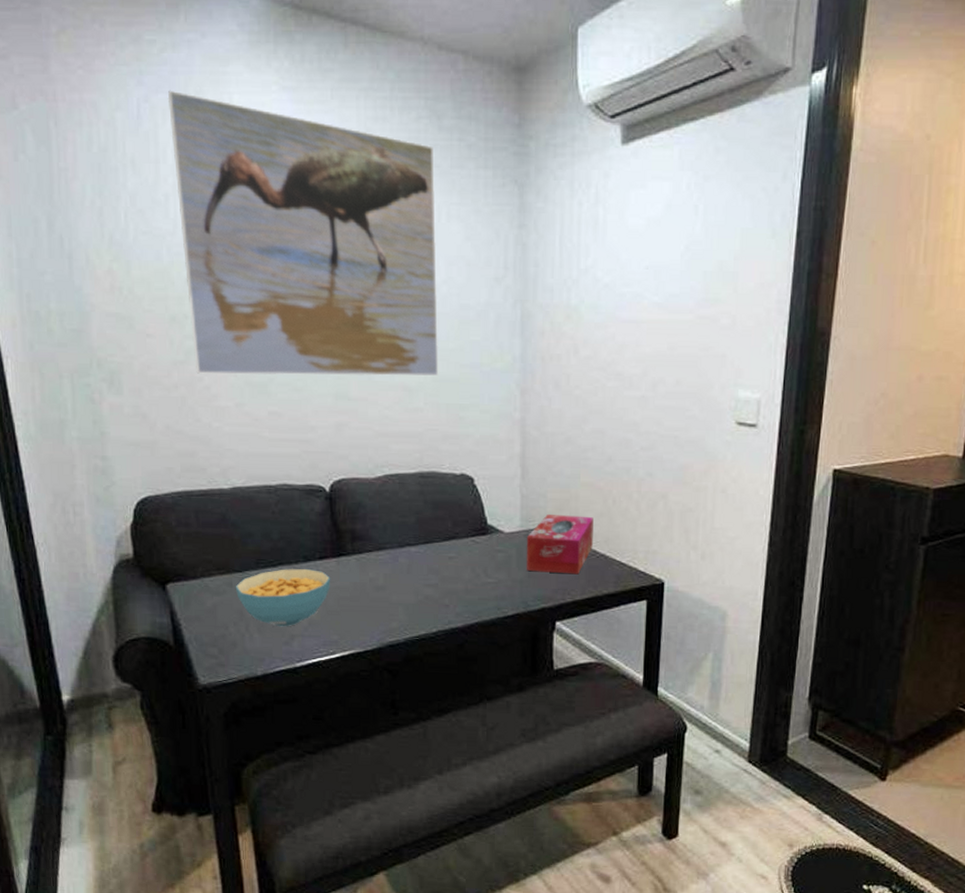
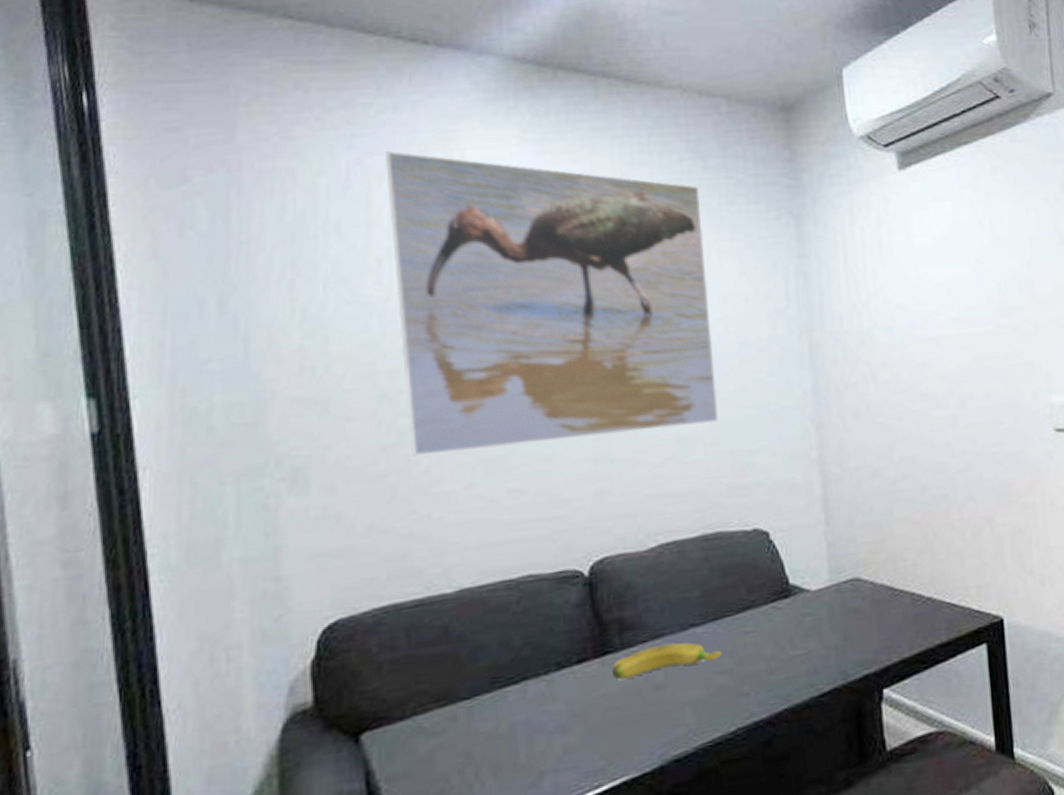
cereal bowl: present [235,568,331,627] -> none [460,678,594,764]
banana: none [344,556,430,577] -> present [611,642,722,680]
tissue box: present [526,515,593,575] -> none [837,556,917,632]

